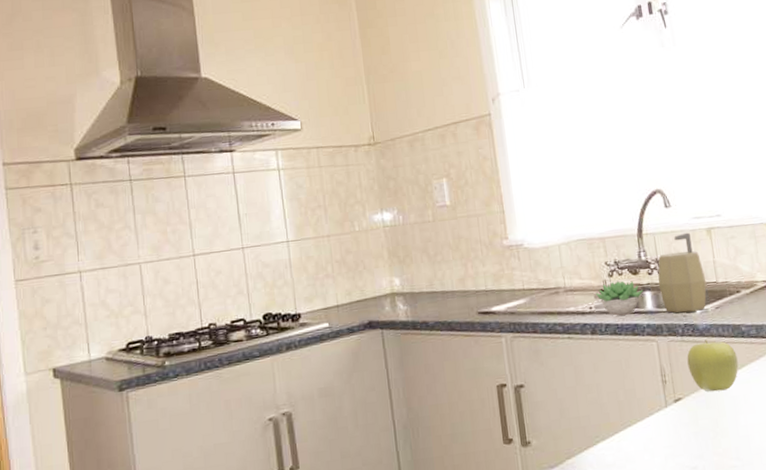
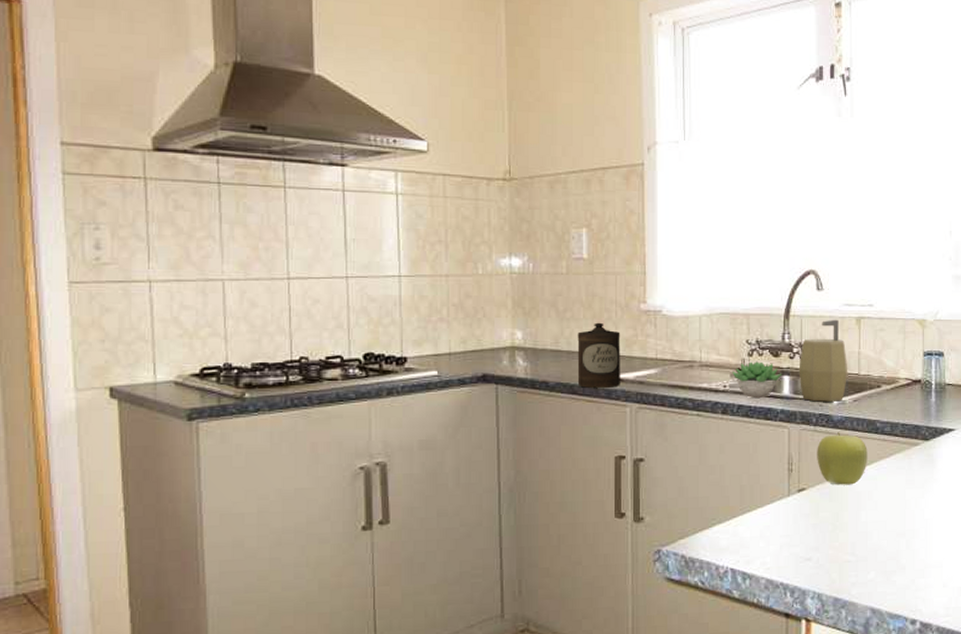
canister: none [449,261,493,324] -> present [577,322,620,388]

